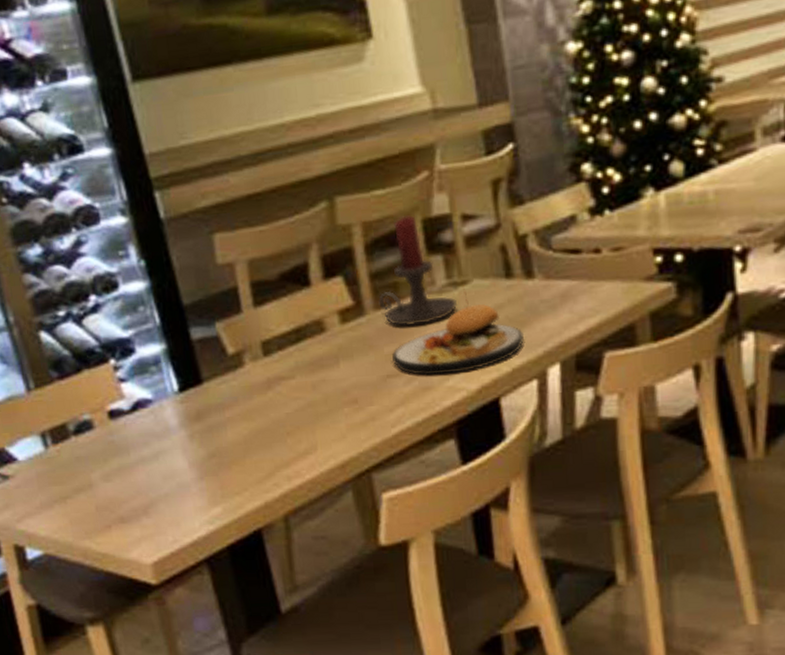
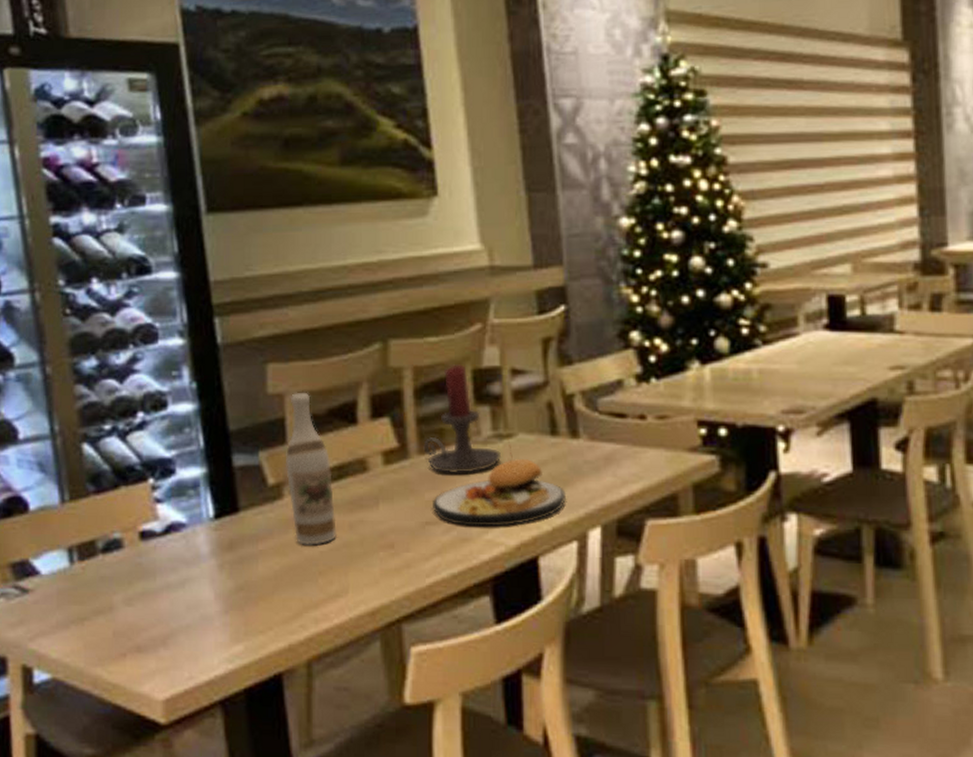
wine bottle: none [240,259,301,409] -> present [285,392,336,546]

